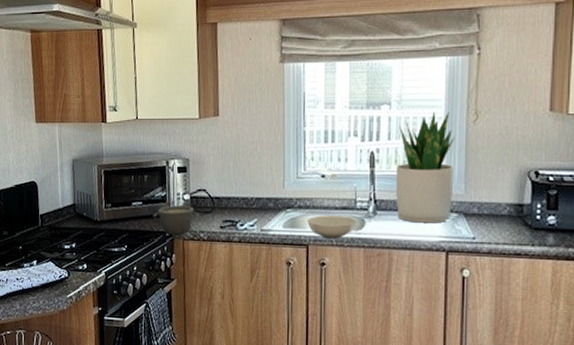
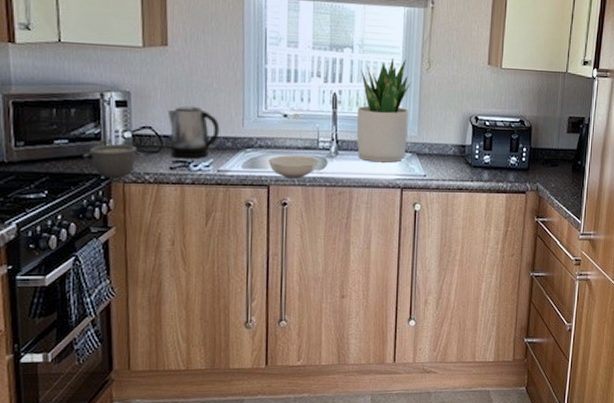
kettle: none [218,169,263,218] -> present [167,105,220,158]

